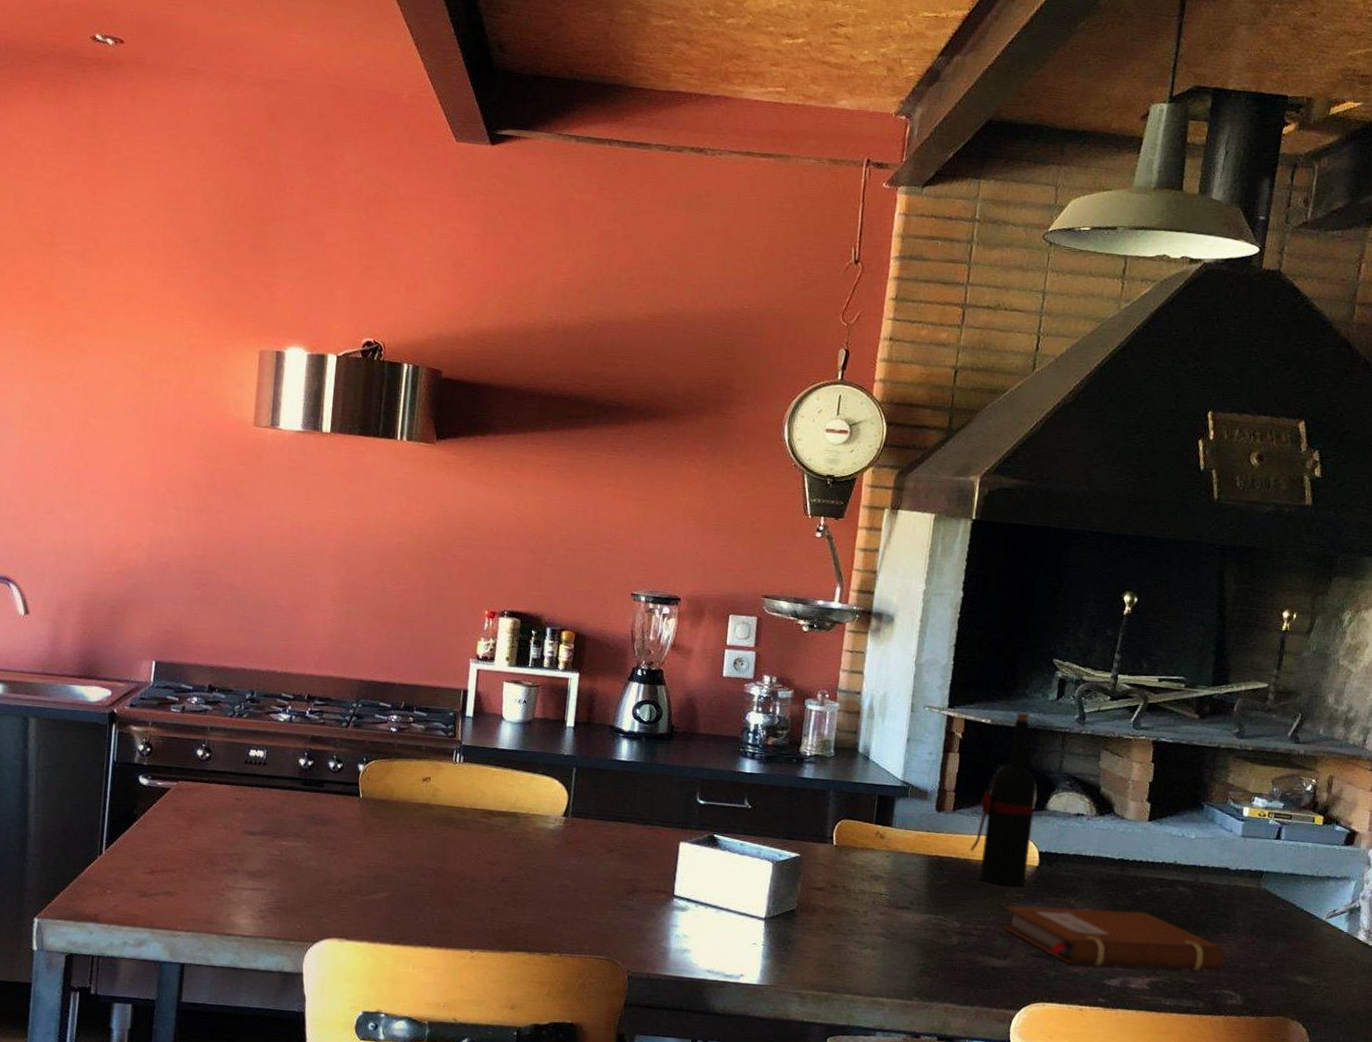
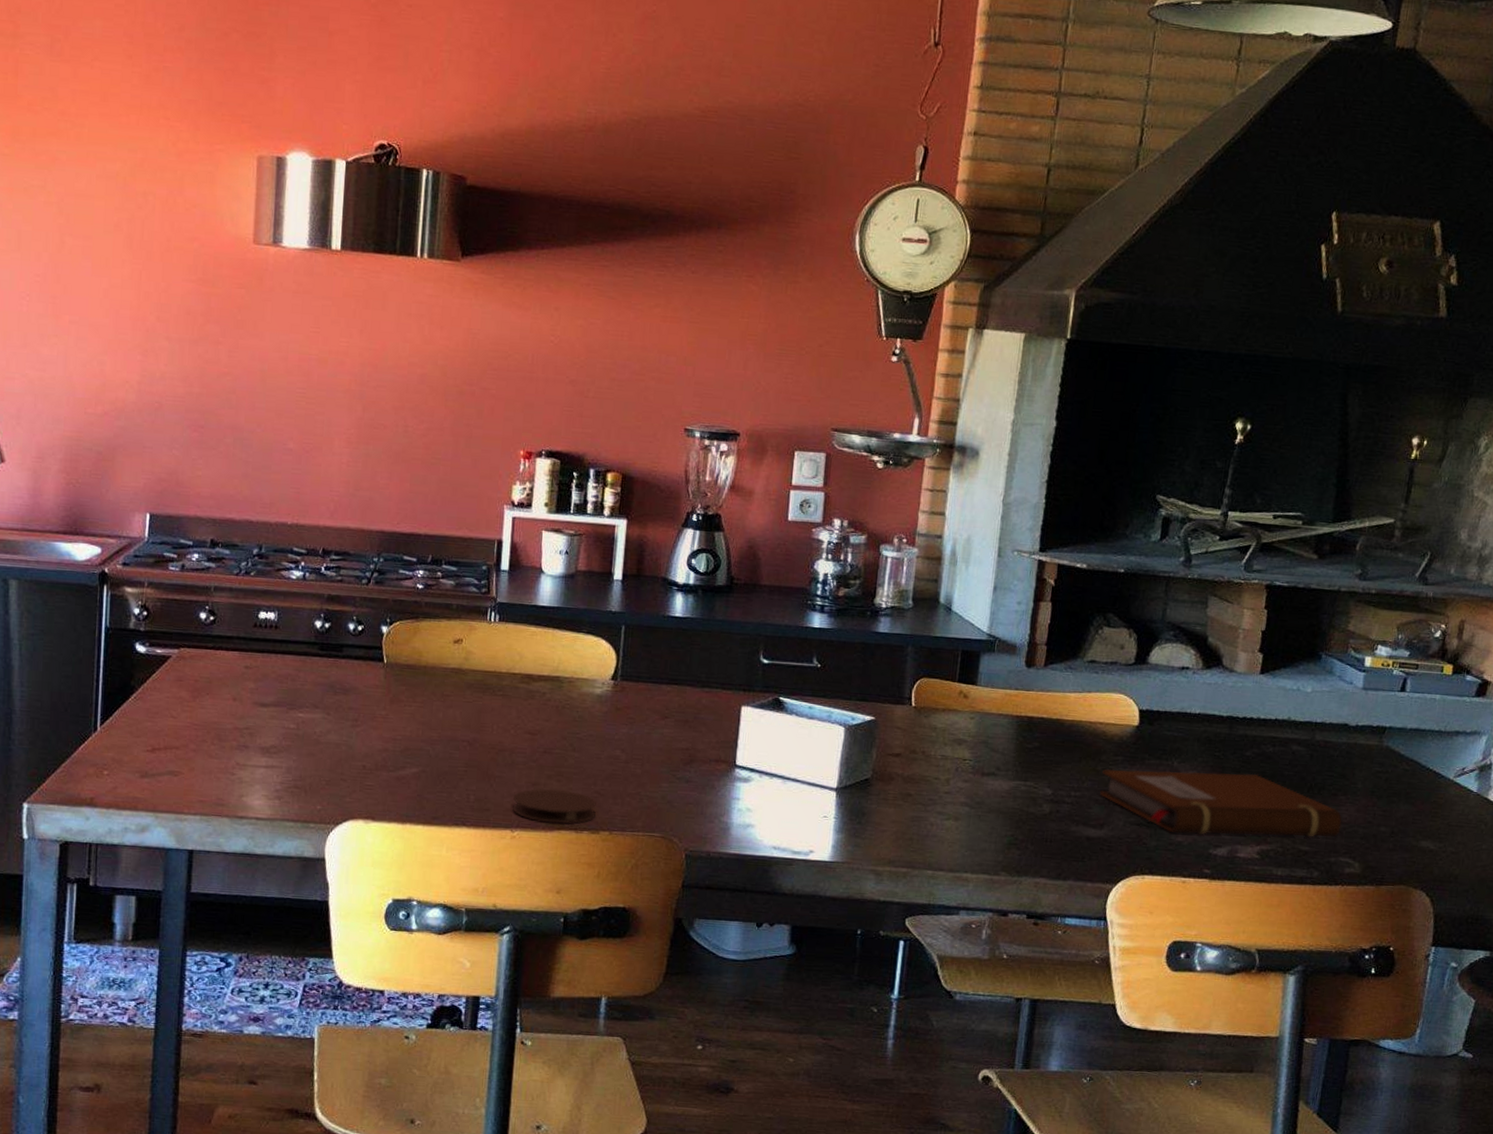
coaster: none [472,913,549,946] -> present [513,788,598,824]
wine bottle: present [969,712,1037,886] -> none [1062,555,1138,749]

